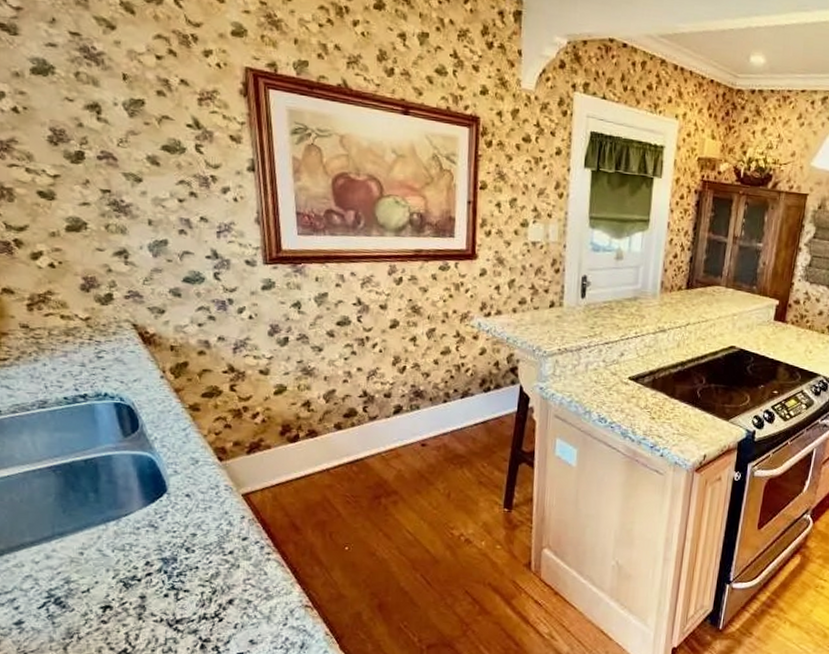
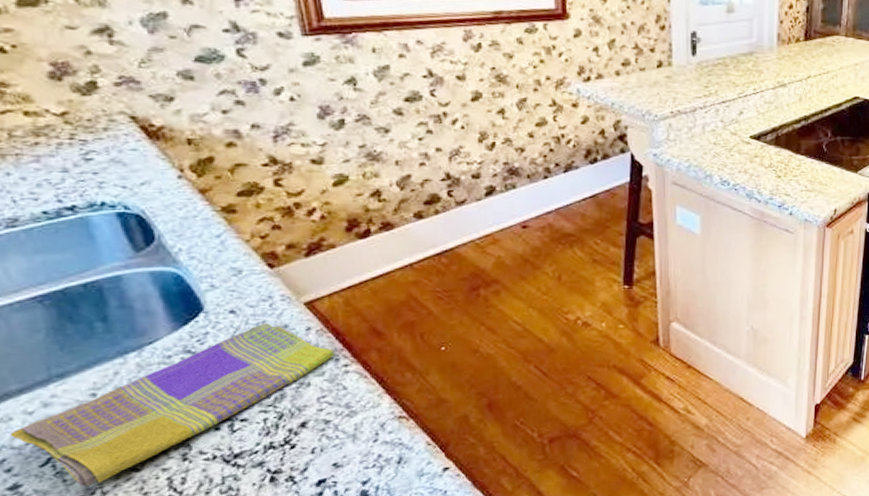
dish towel: none [21,508,261,631] -> present [9,323,335,487]

